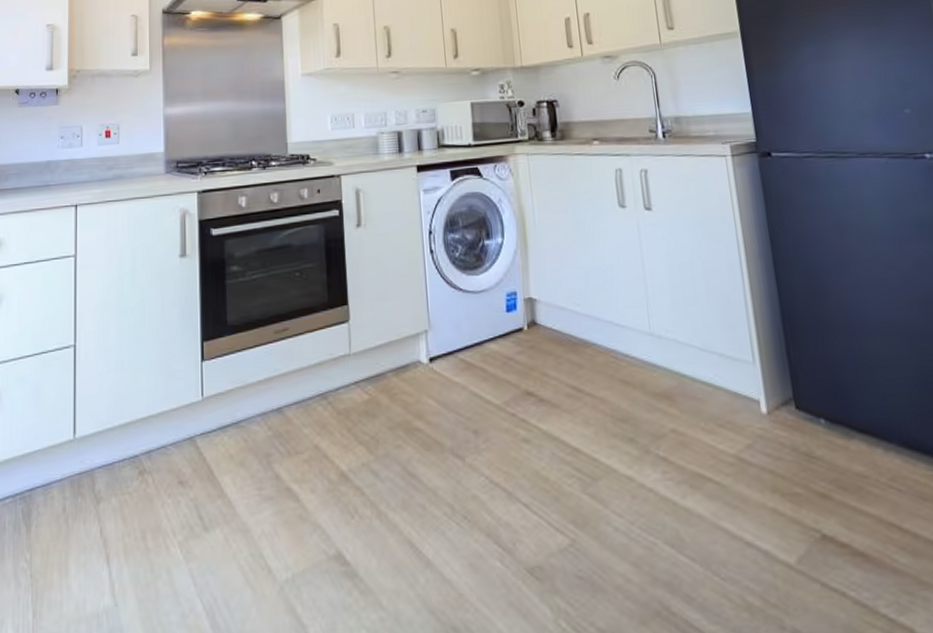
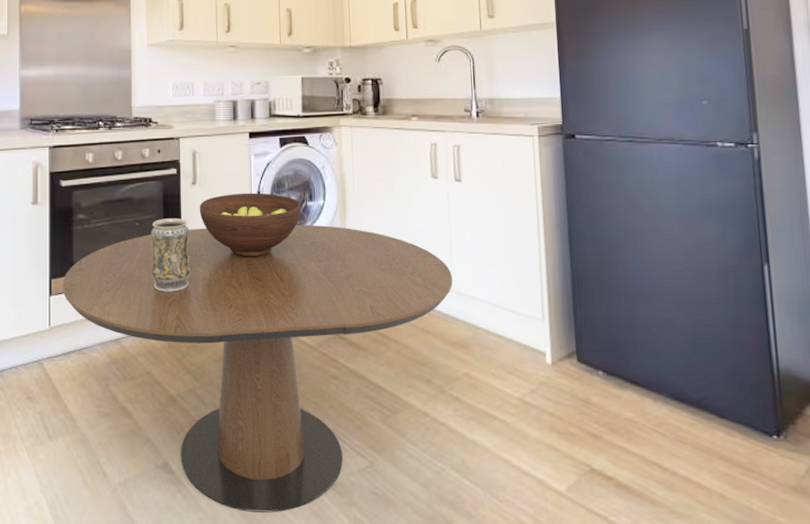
dining table: none [216,266,651,607] -> present [62,224,453,513]
vase: none [312,266,359,351] -> present [150,218,190,292]
fruit bowl: none [365,232,478,306] -> present [199,193,301,257]

